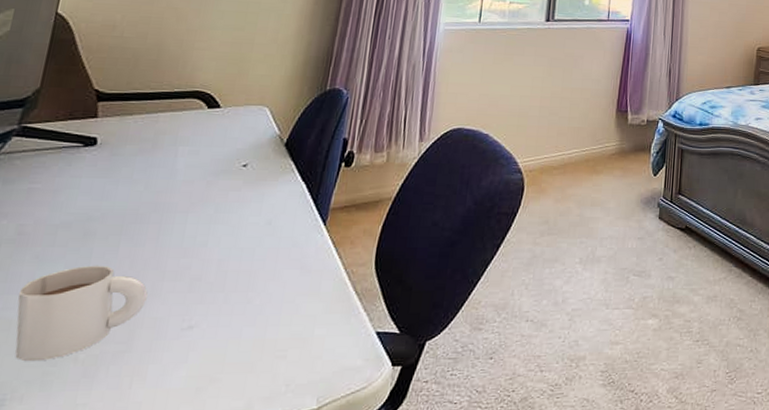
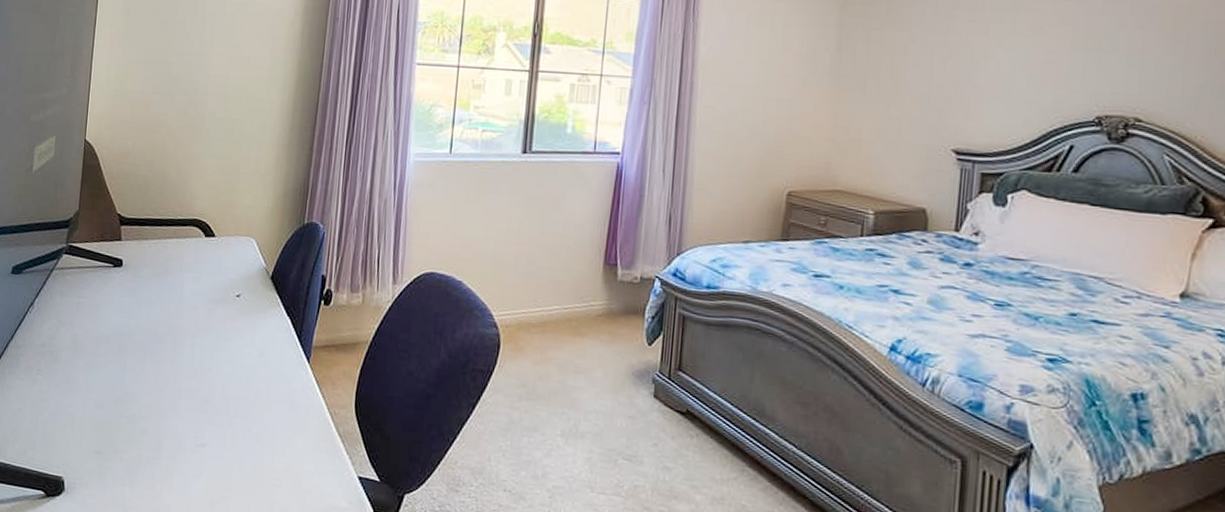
mug: present [15,265,148,362] -> none [77,376,169,456]

